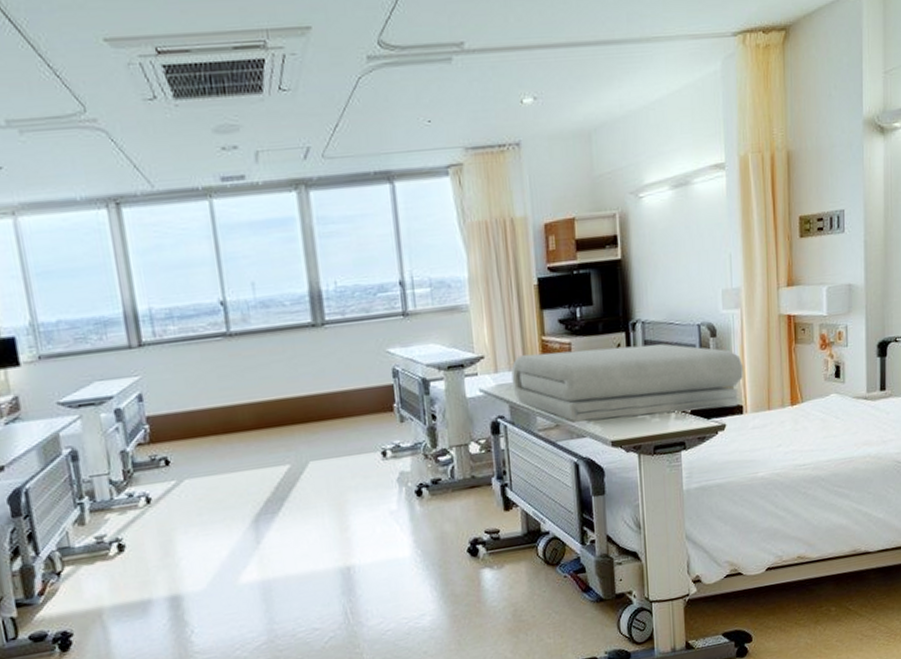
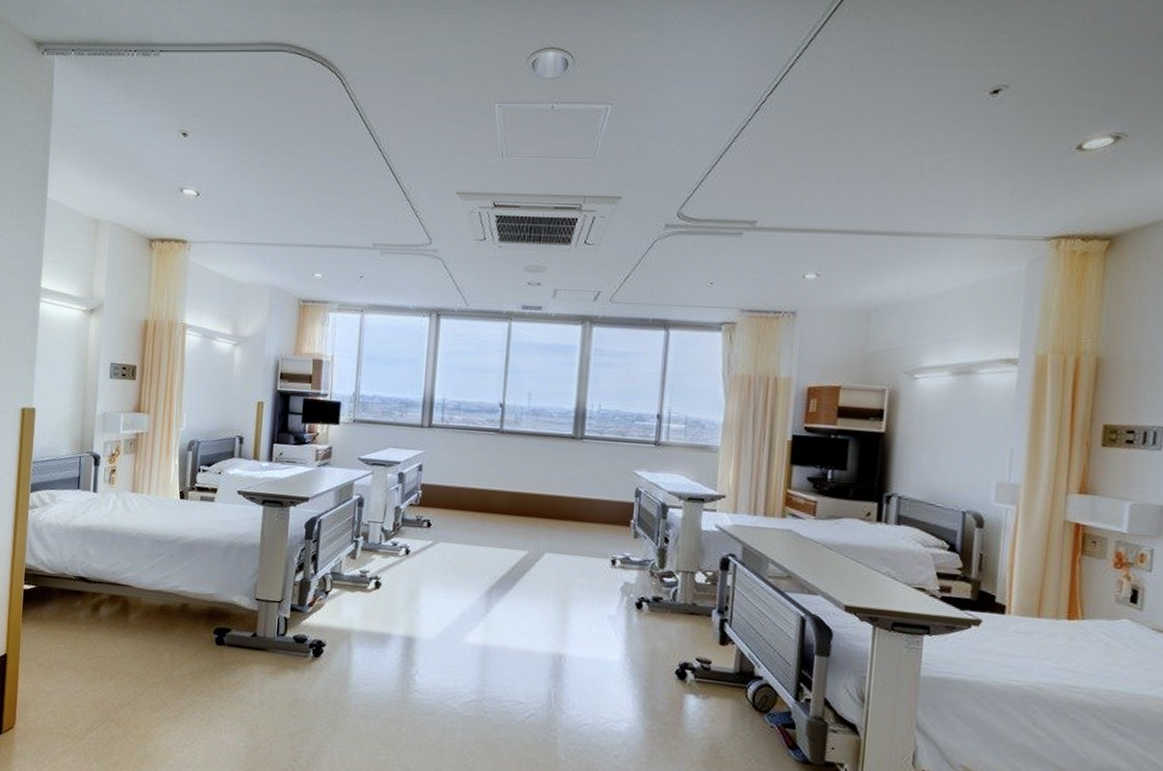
towel: present [511,343,743,422] -> none [749,503,1011,605]

